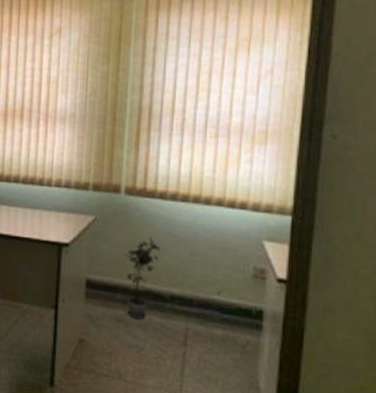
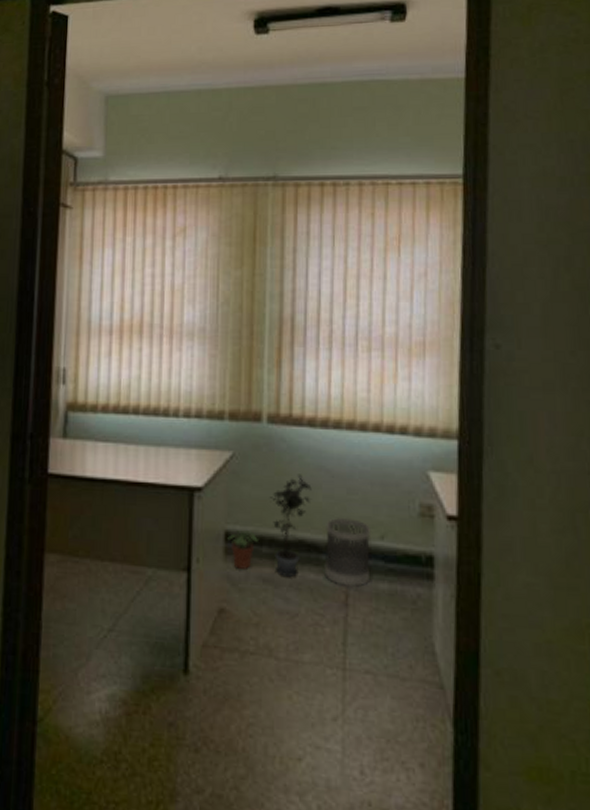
potted plant: none [88,279,114,310] -> present [227,530,258,569]
wastebasket: none [168,274,210,331] -> present [324,517,371,588]

